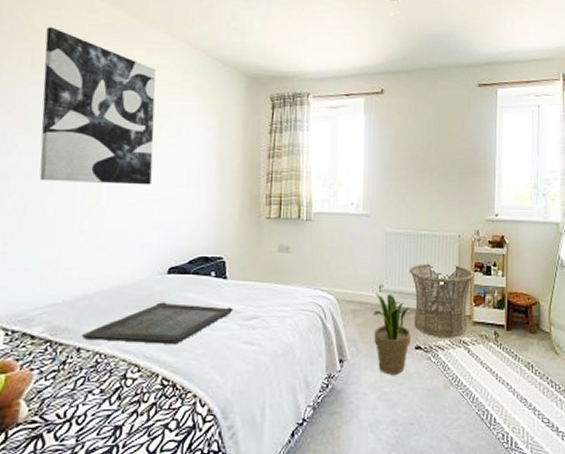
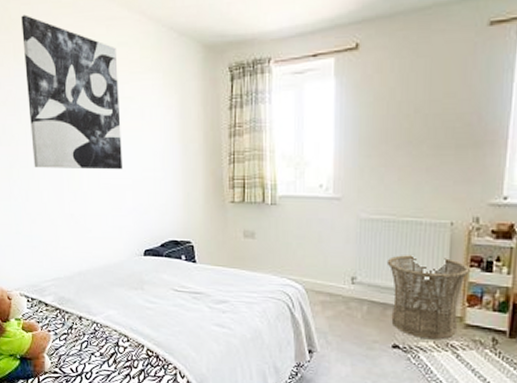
serving tray: present [81,302,234,344] -> none [81,281,204,320]
potted plant: present [373,292,411,375] -> none [345,284,388,372]

